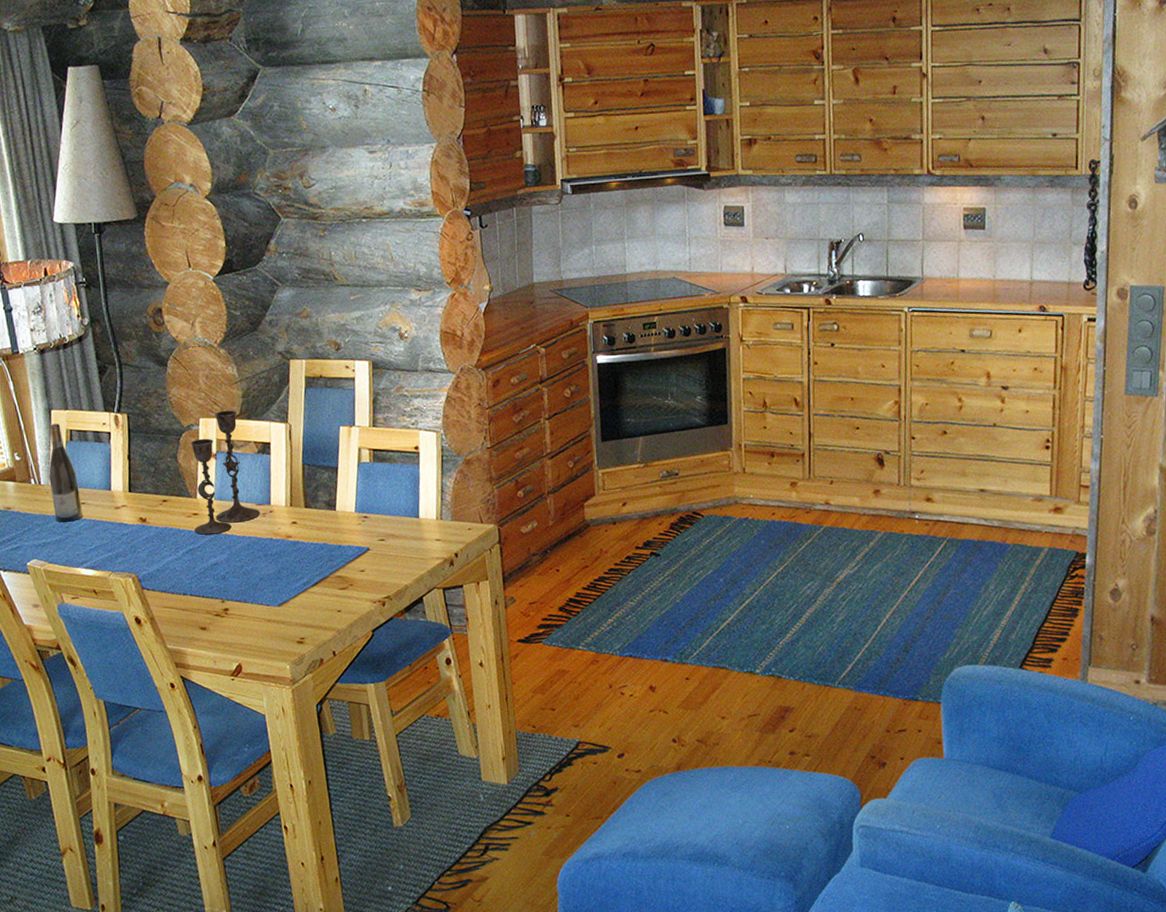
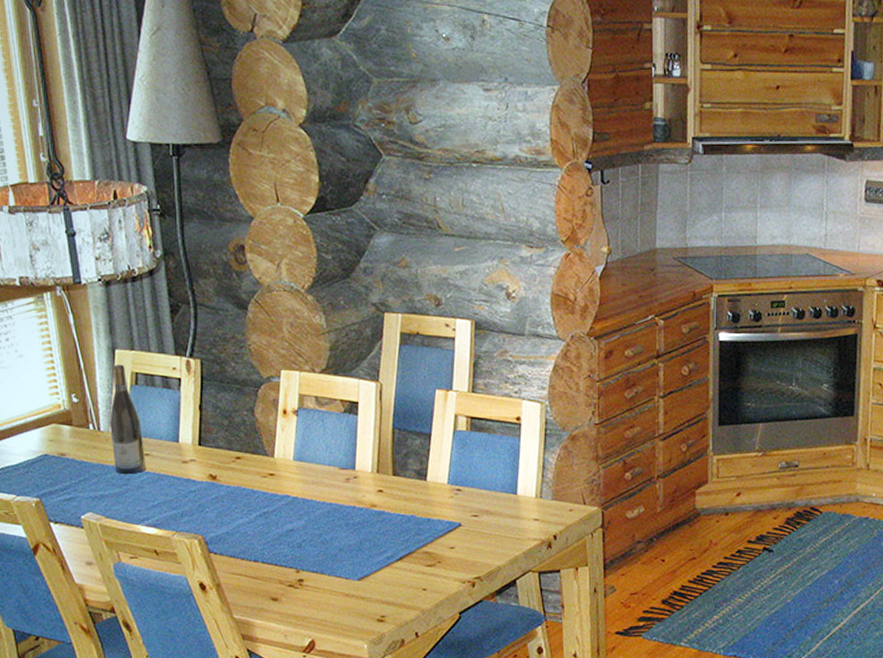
candlestick: present [190,410,260,535] -> none [269,363,343,498]

